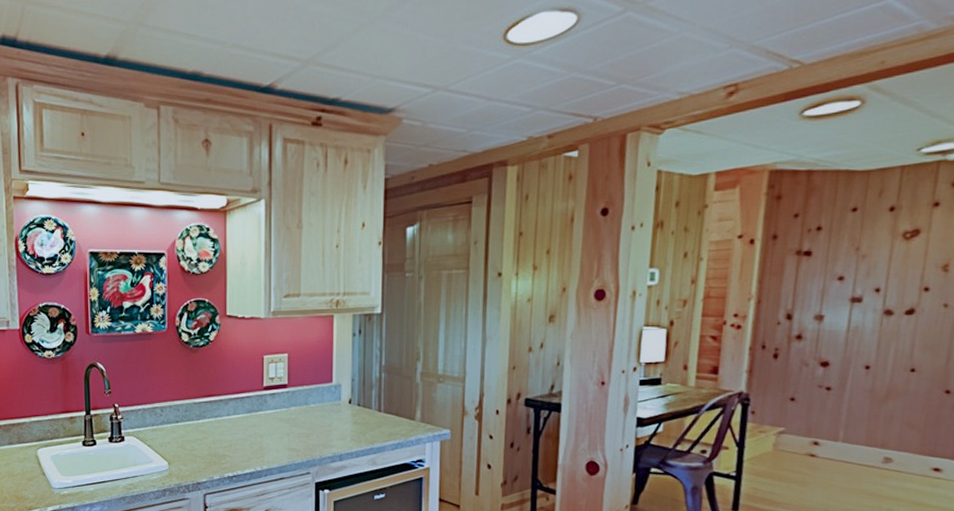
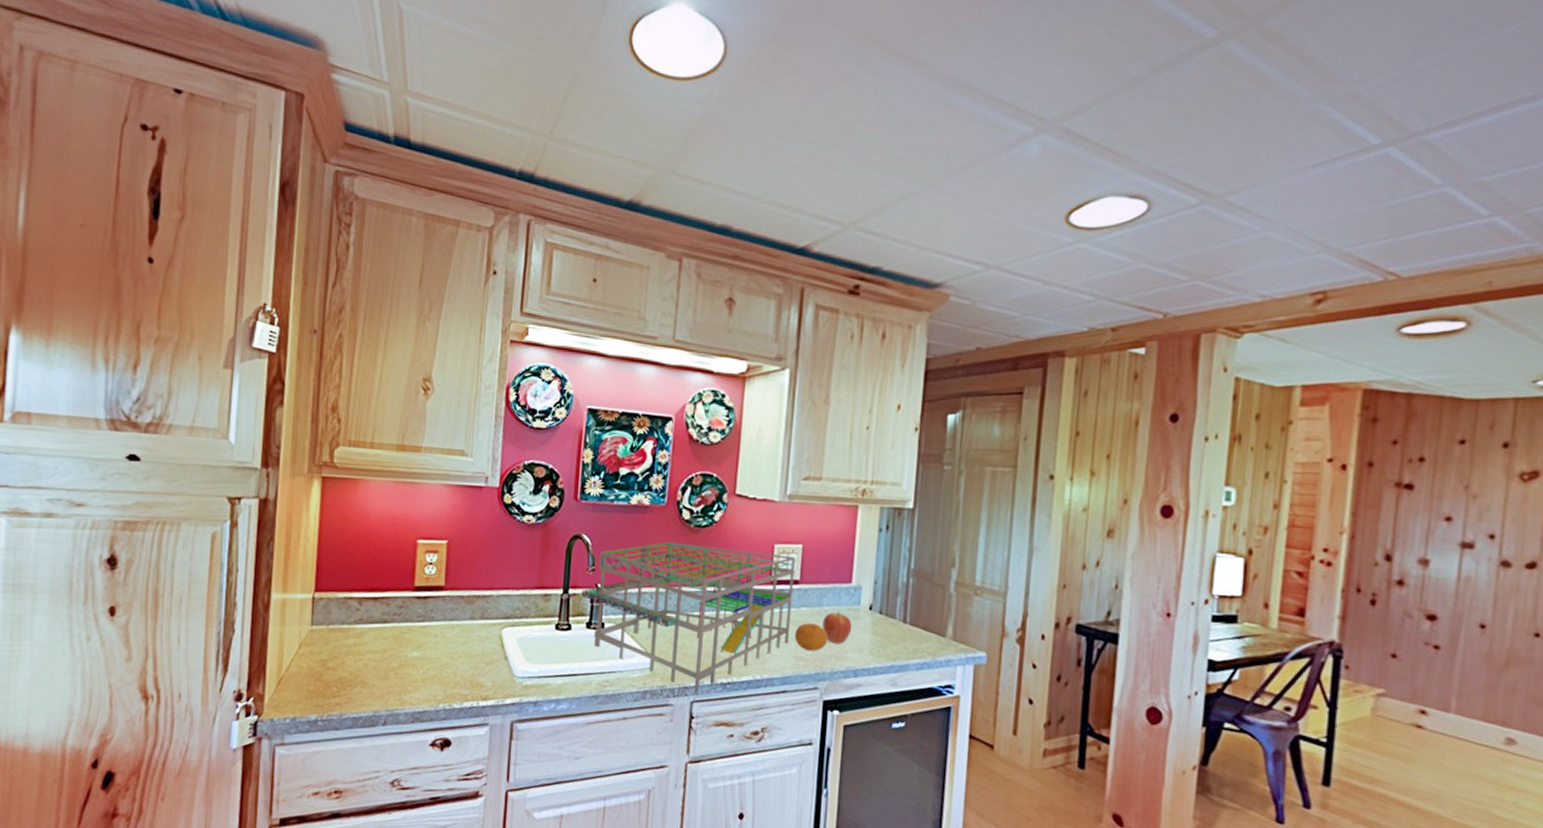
architectural model: none [101,362,283,487] -> present [581,541,796,693]
fruit: none [287,420,316,443] -> present [795,623,829,652]
fruit: none [310,408,335,435] -> present [822,612,853,644]

